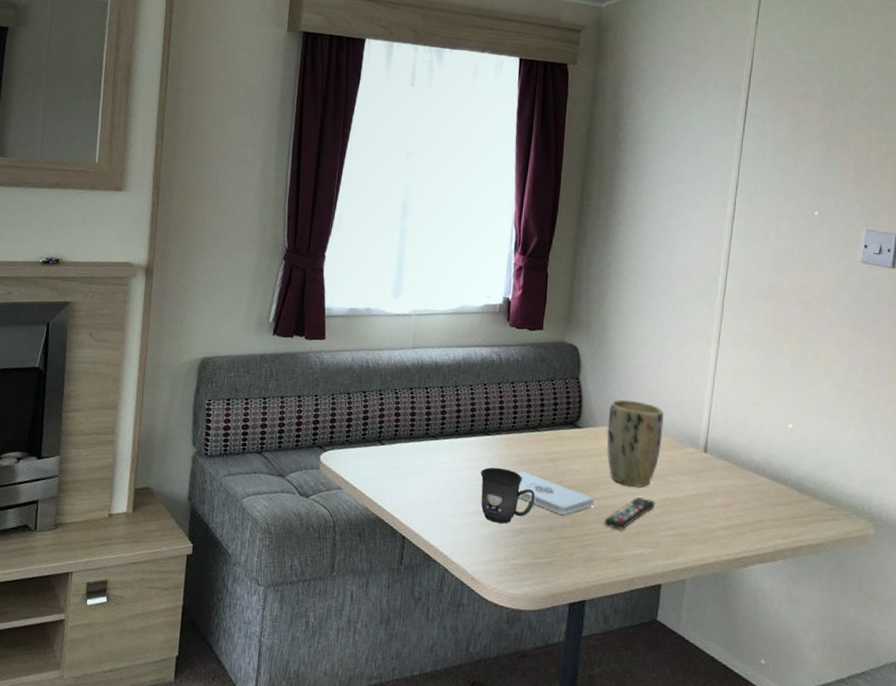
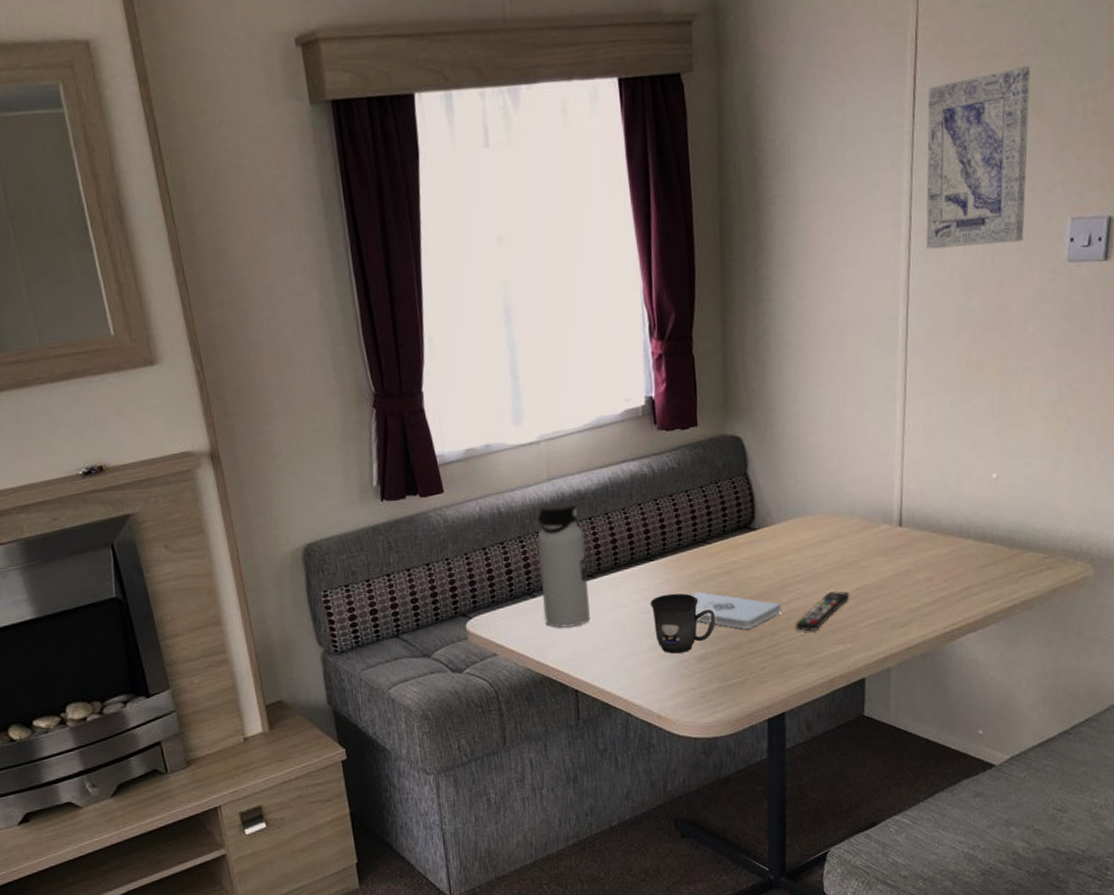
water bottle: none [388,367,434,479] -> present [537,501,590,628]
plant pot: present [606,399,664,488] -> none [786,485,850,583]
wall art: none [746,110,838,239] -> present [926,65,1030,250]

